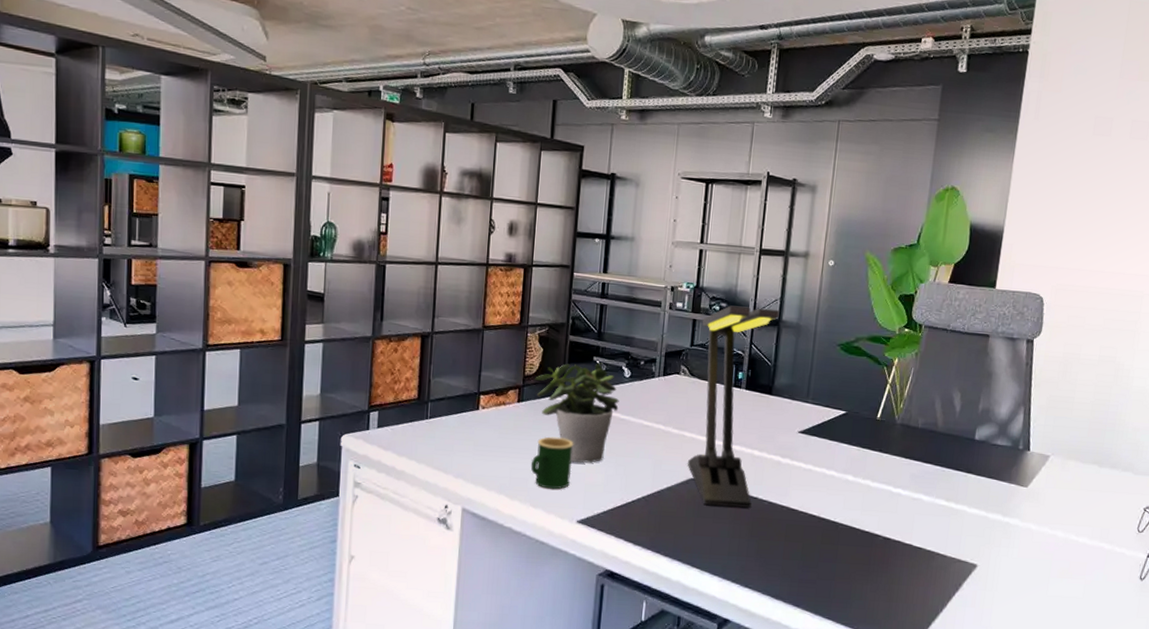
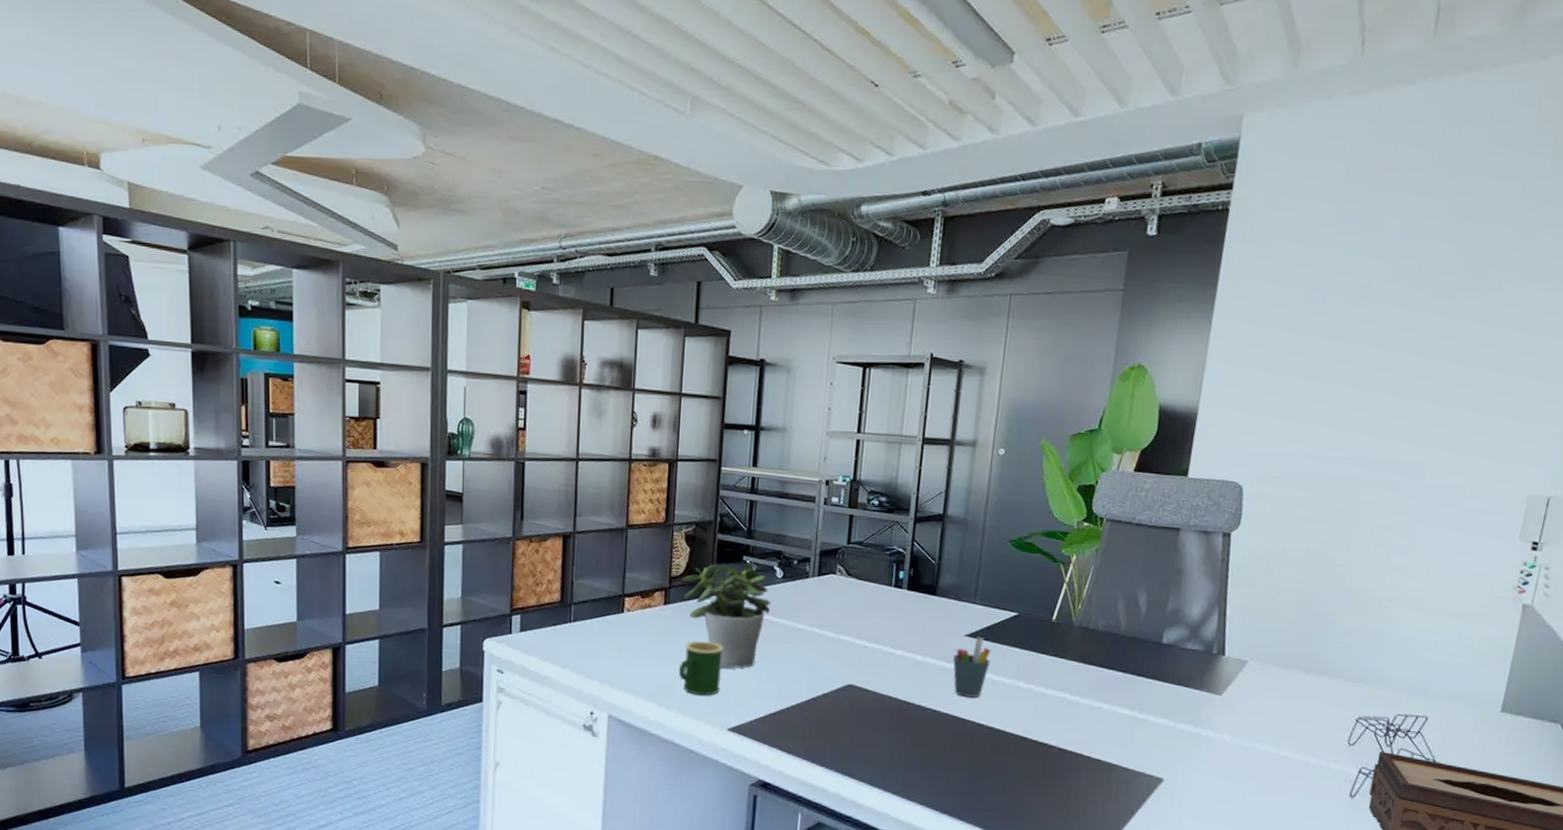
desk lamp: present [688,305,780,509] -> none [845,499,945,717]
pen holder: none [787,433,822,490] -> present [953,636,991,698]

